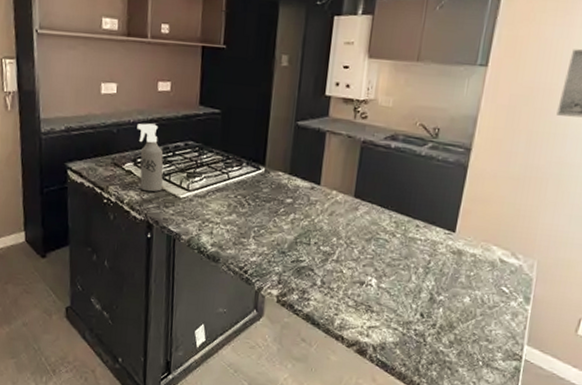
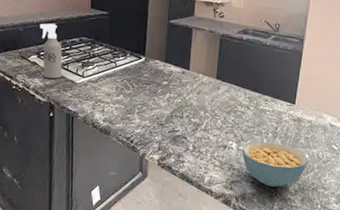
cereal bowl: none [383,278,471,337] -> present [242,142,309,188]

